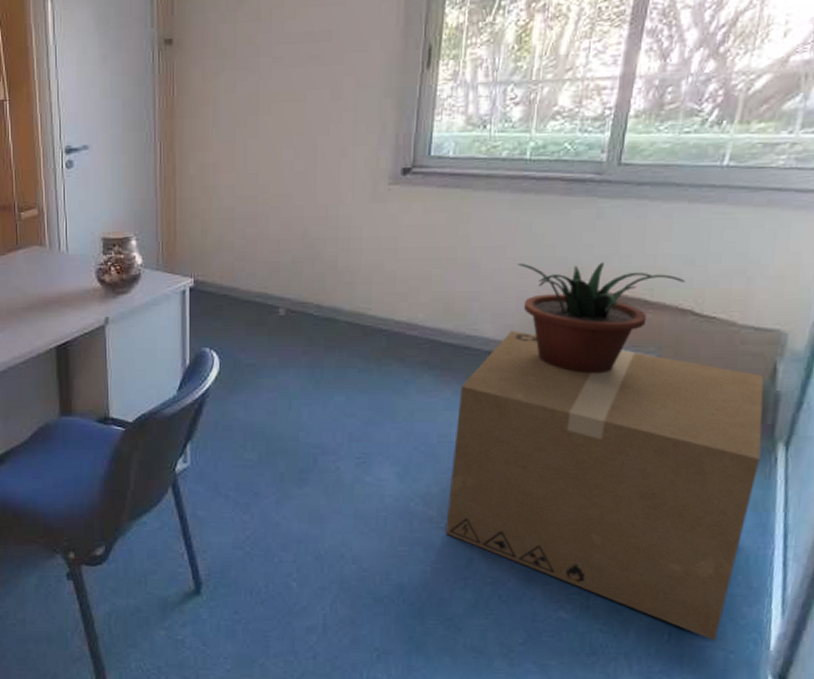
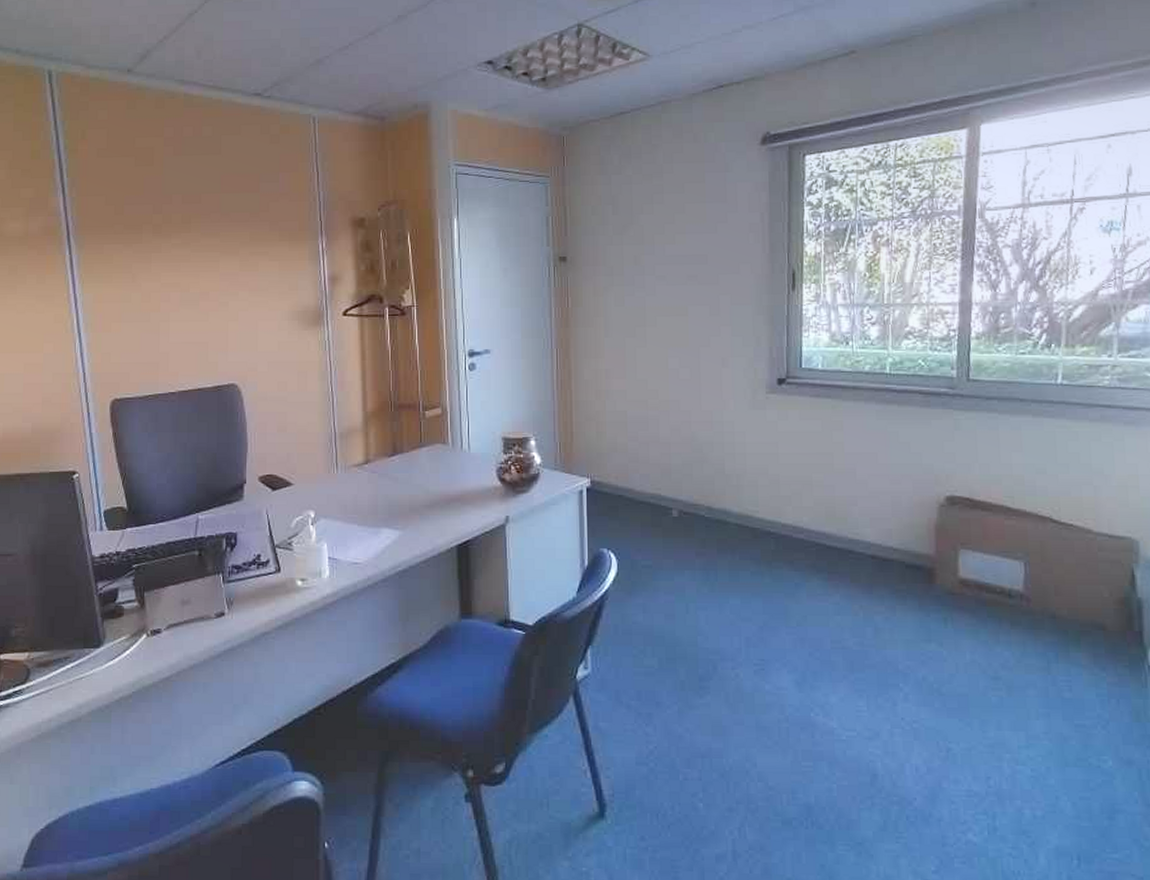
cardboard box: present [445,331,764,640] -> none [847,535,1135,865]
potted plant: present [518,262,686,374] -> none [889,470,1041,579]

